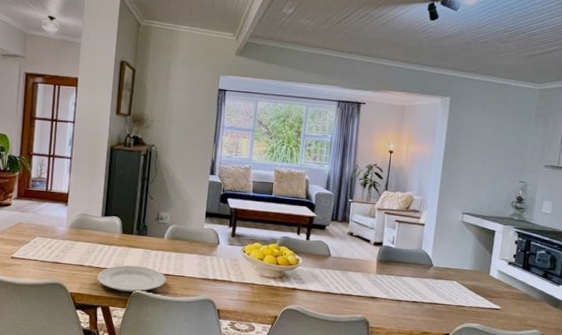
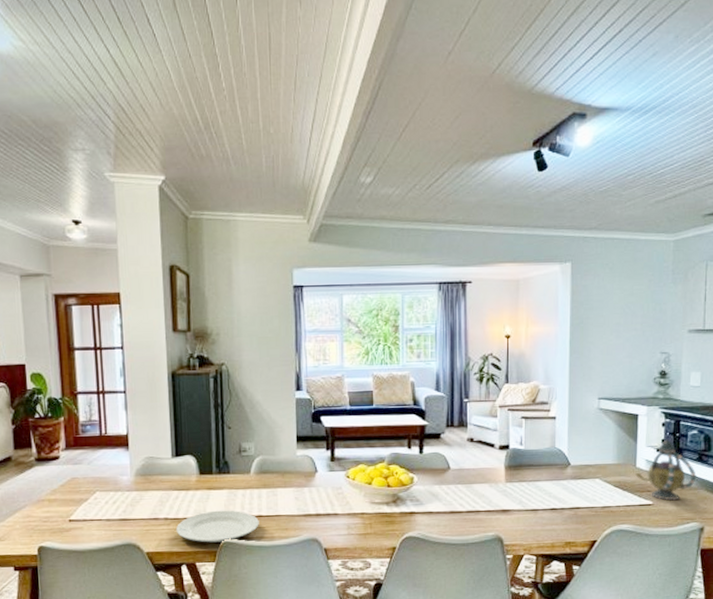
teapot: none [488,255,541,309] -> present [635,439,697,501]

